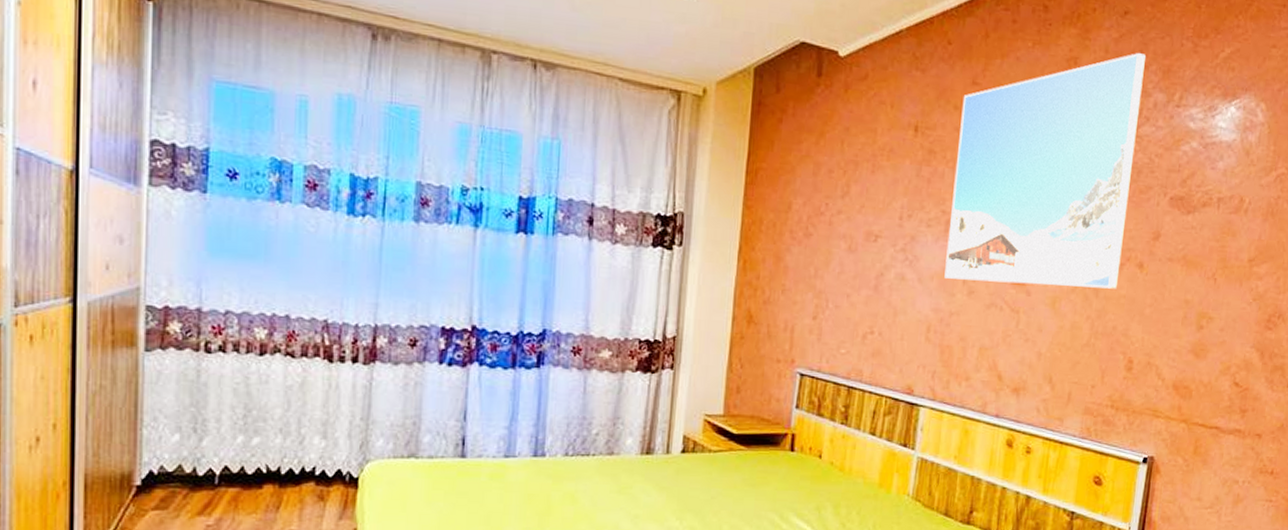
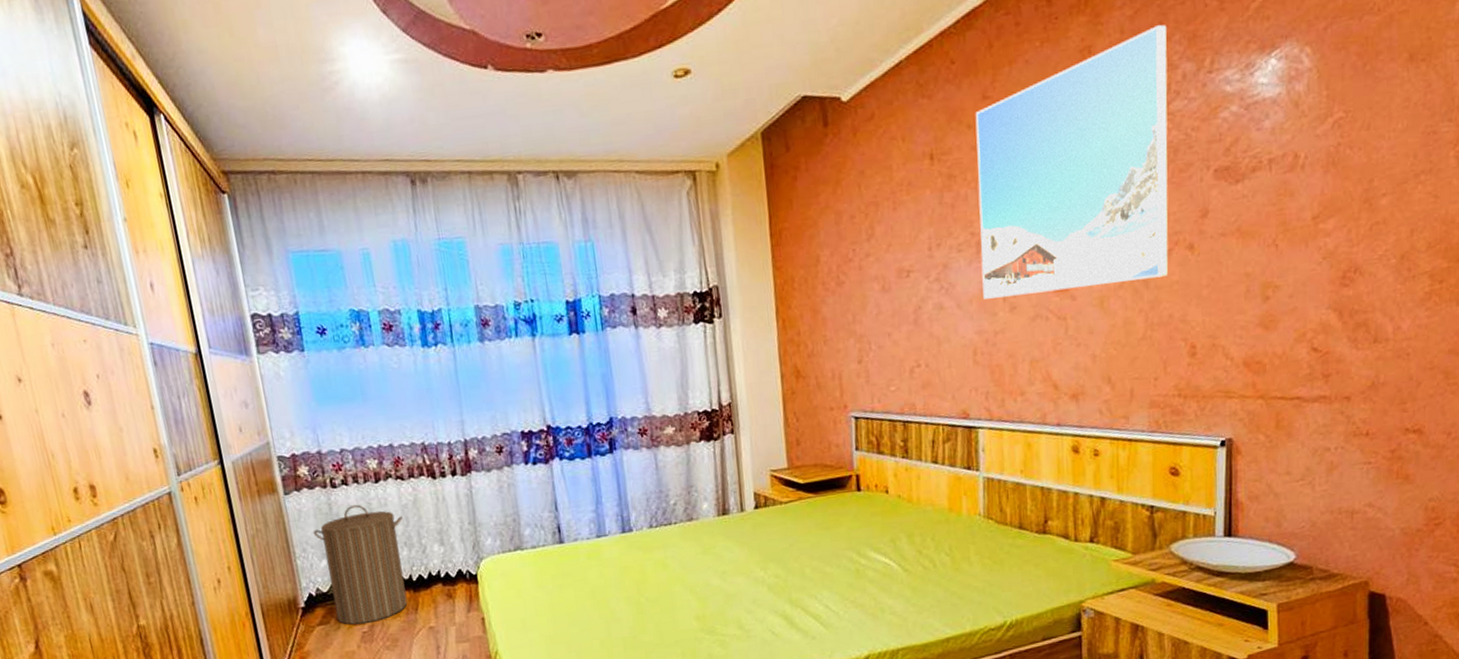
laundry hamper: none [170,376,284,516] -> present [313,504,408,625]

